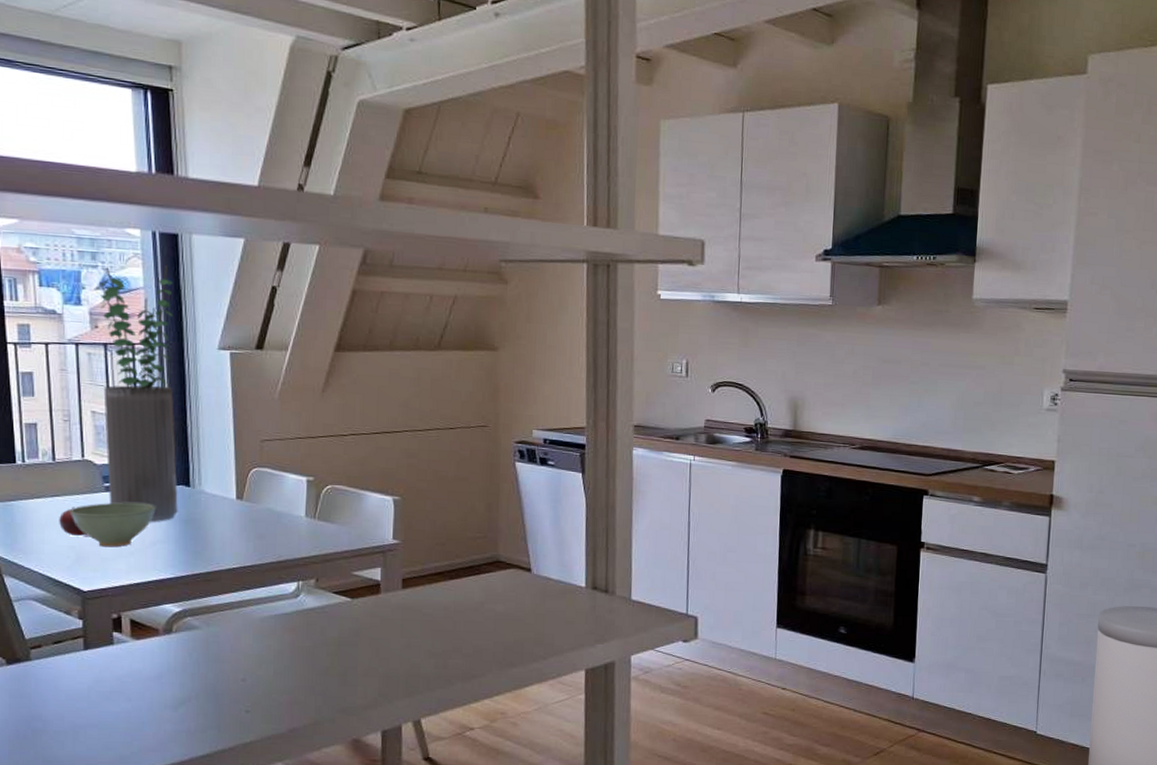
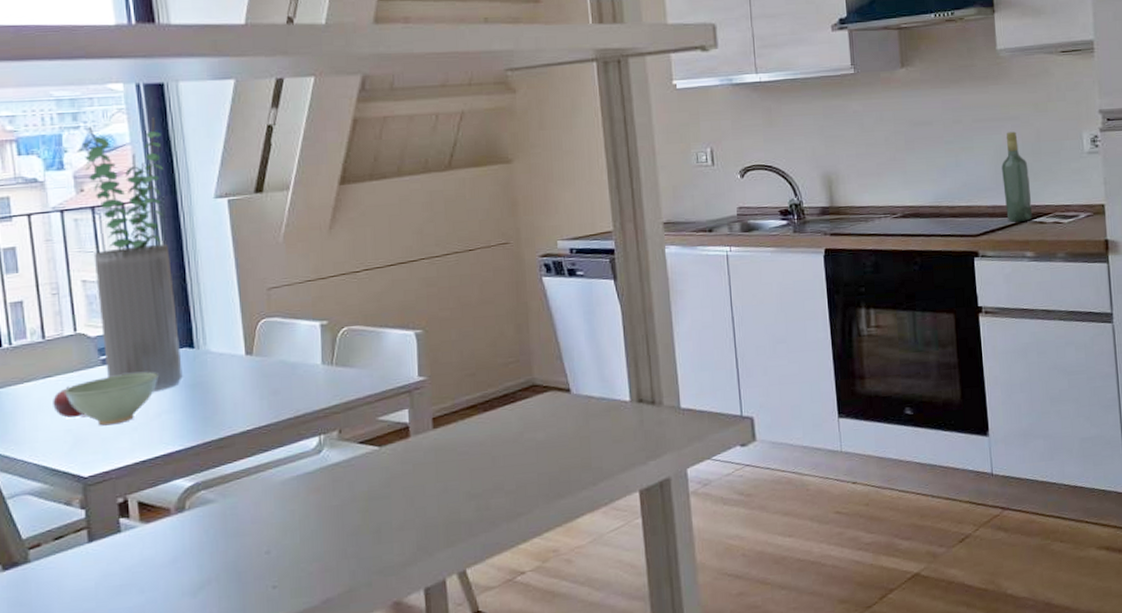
wine bottle: none [960,380,987,467] -> present [1001,131,1033,222]

